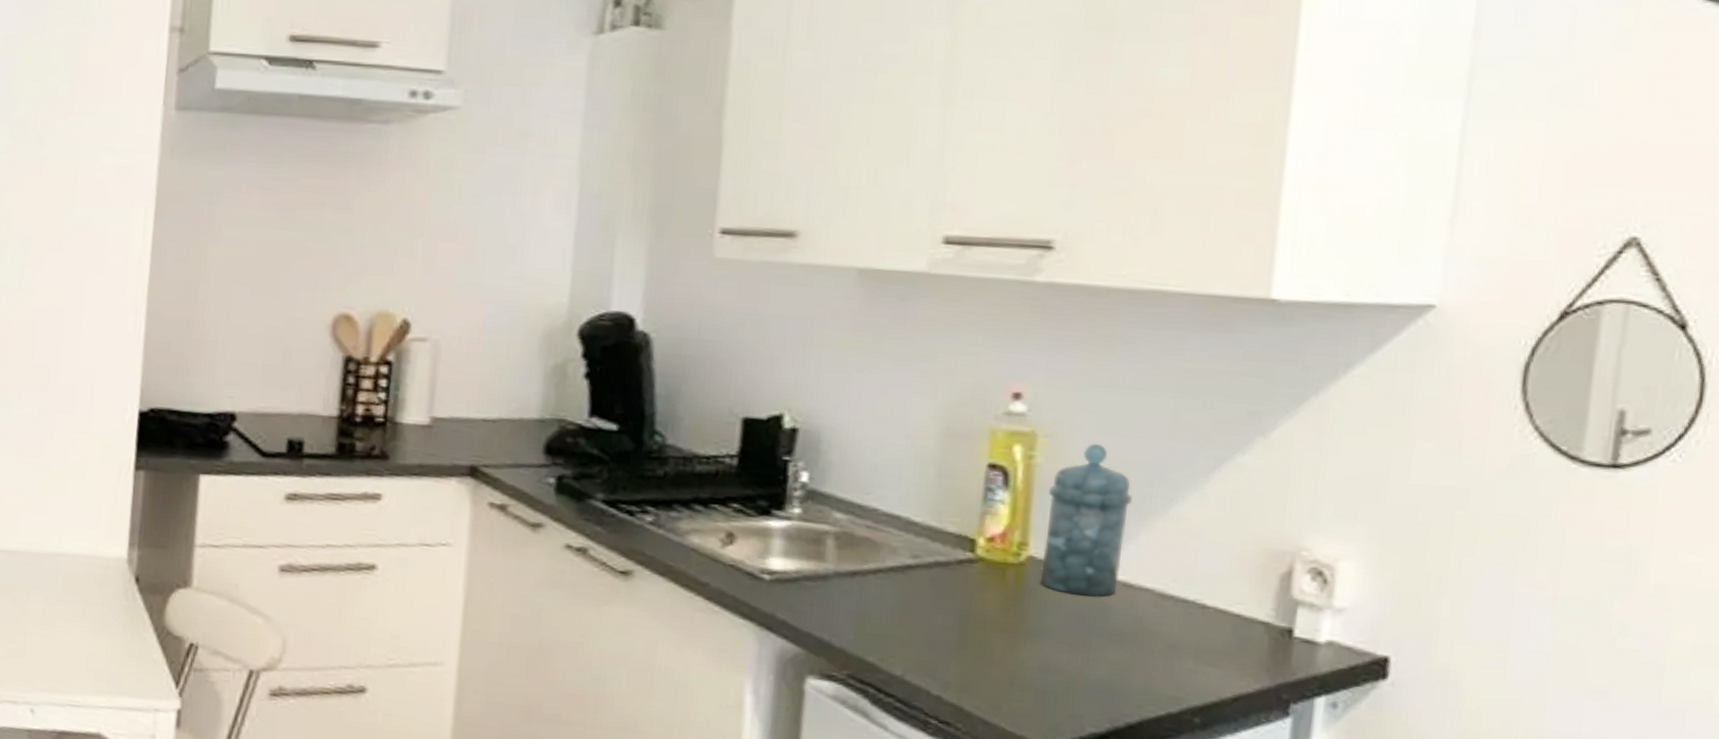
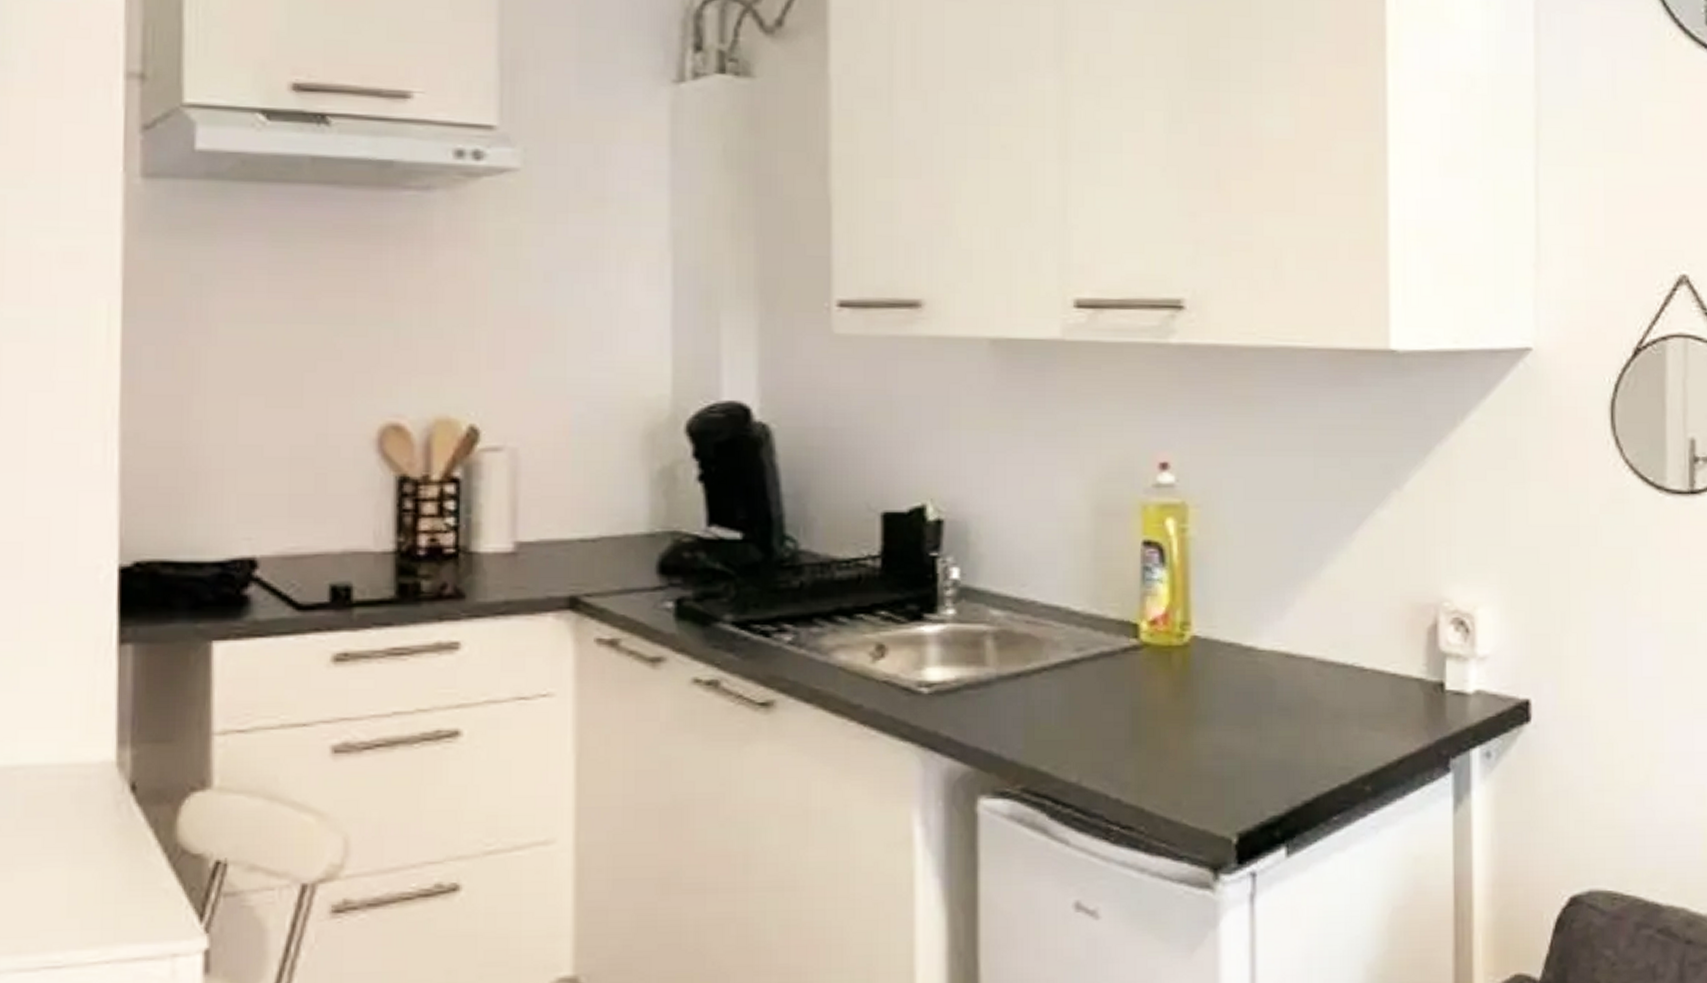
canister: present [1040,444,1132,597] -> none [1205,511,1285,672]

